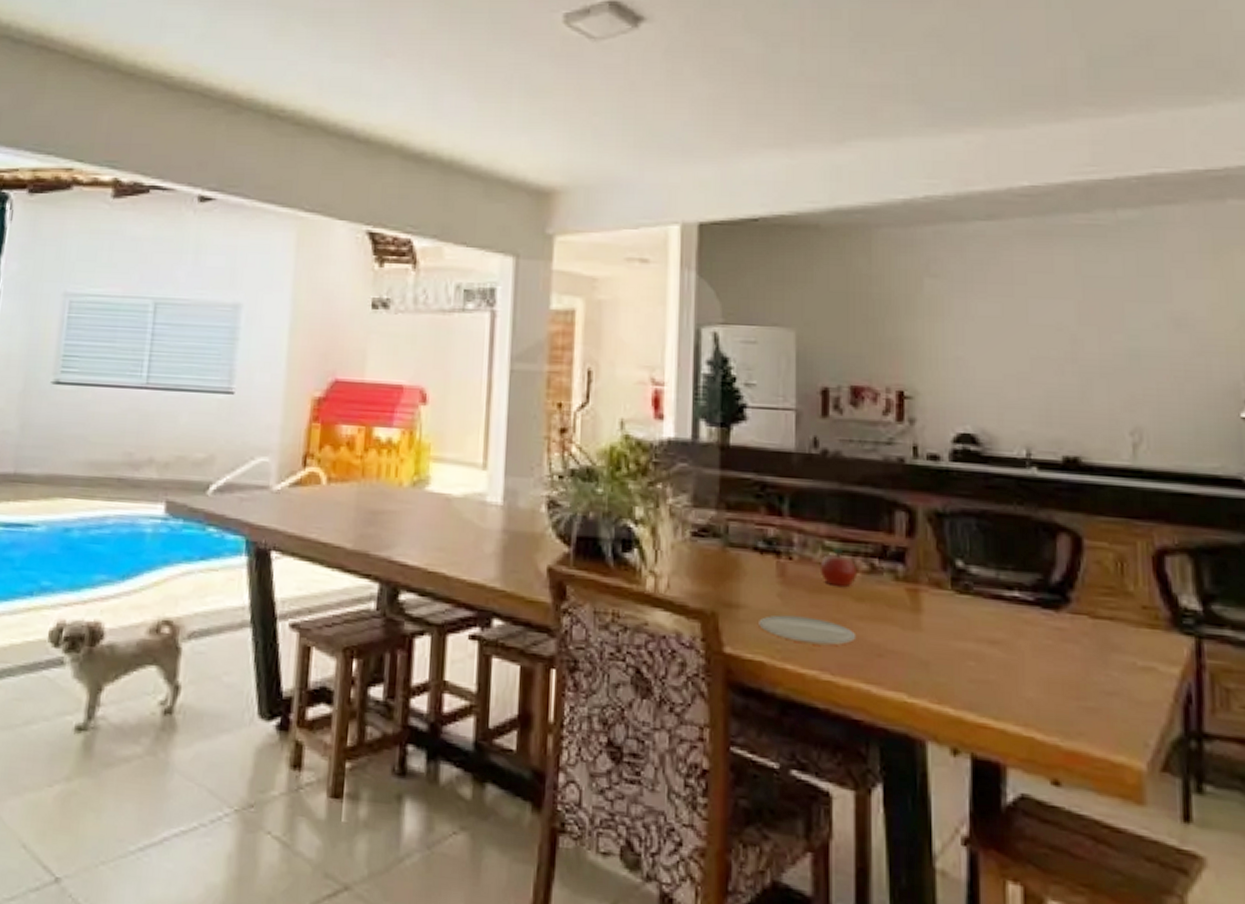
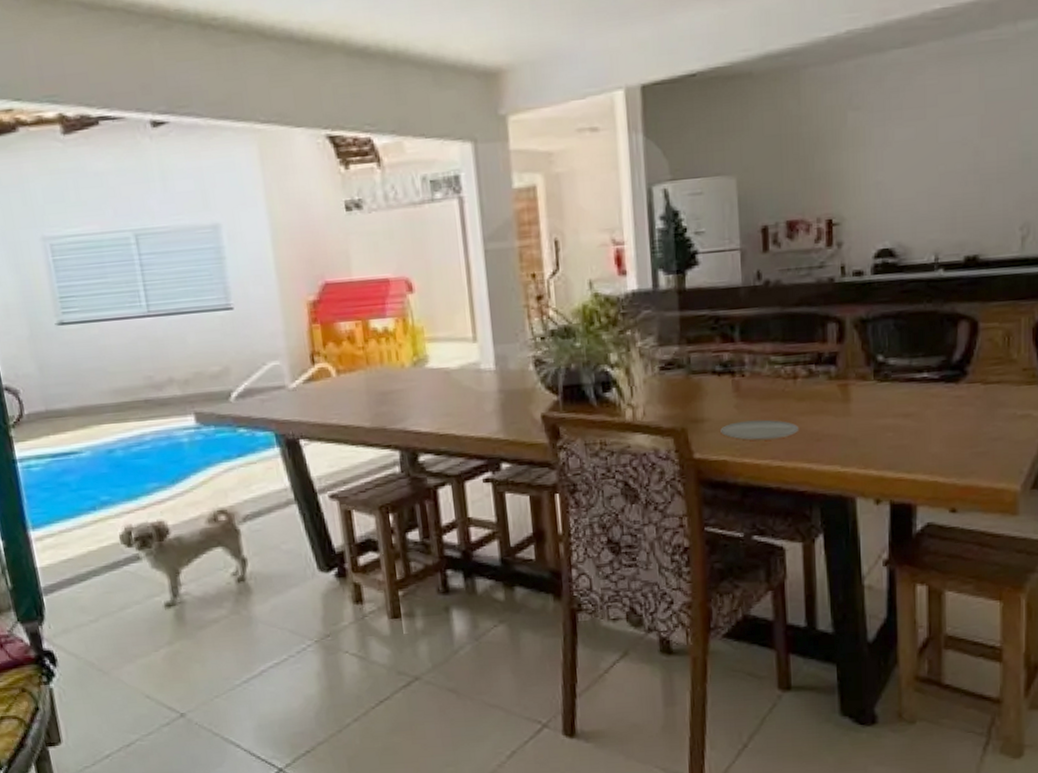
fruit: present [819,547,856,588] -> none [767,360,798,393]

